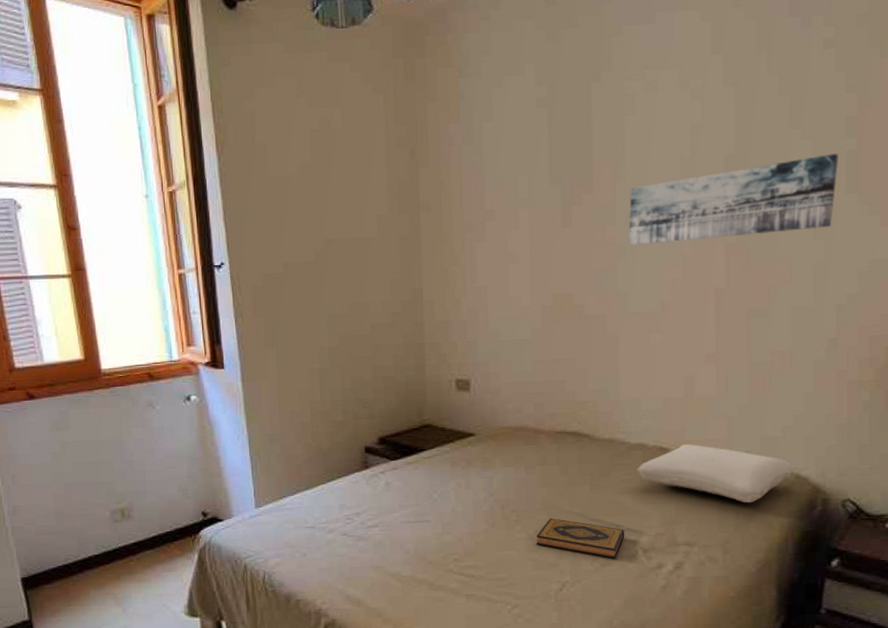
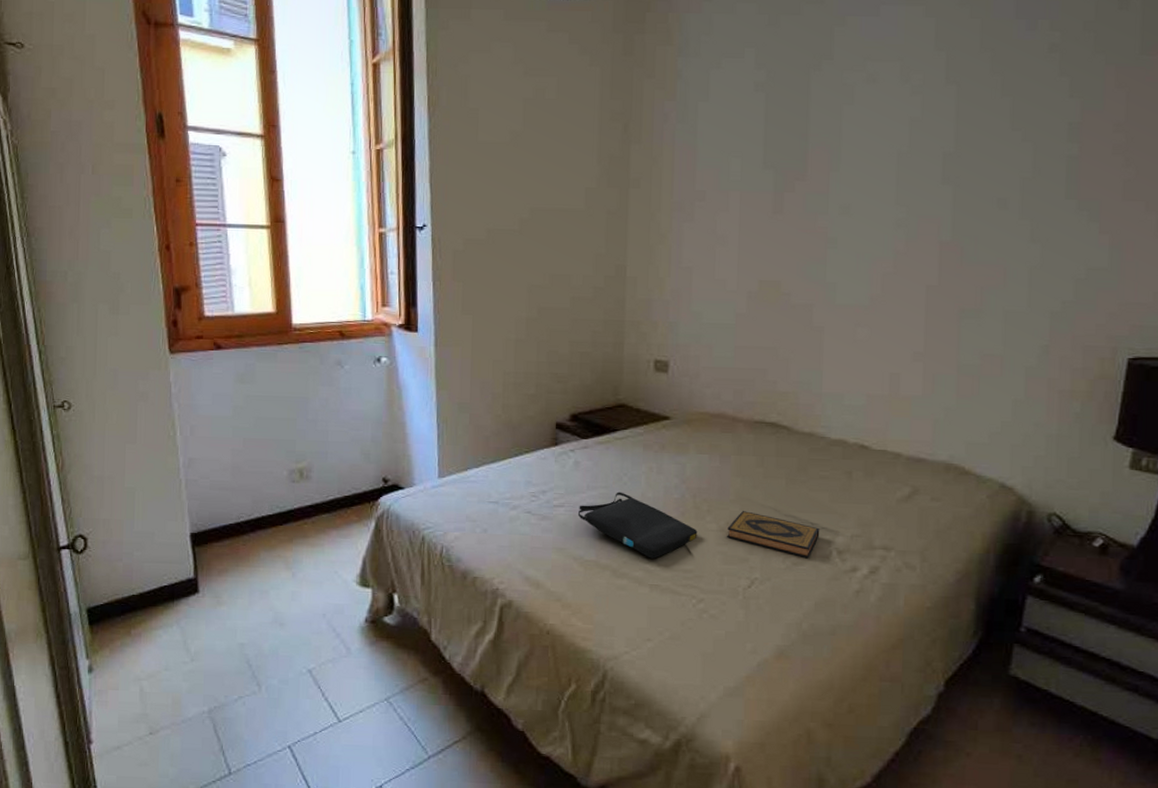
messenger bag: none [392,508,508,570] -> present [577,492,698,559]
wall art: present [628,154,839,246] -> none [840,158,1060,237]
pillow: present [637,444,795,504] -> none [836,444,1000,510]

